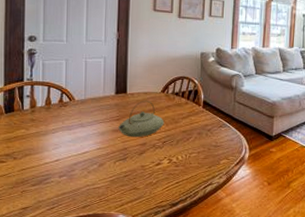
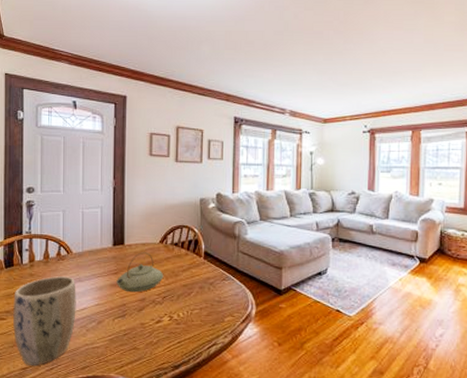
plant pot: none [12,122,78,206] -> present [12,276,76,367]

